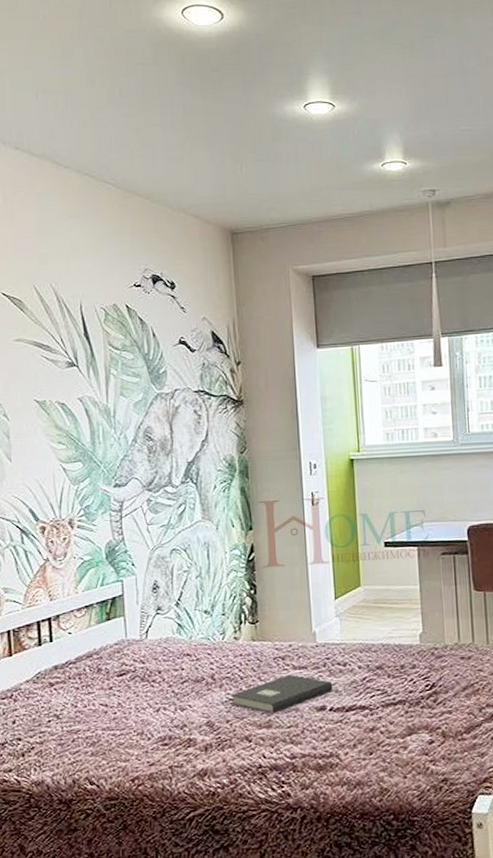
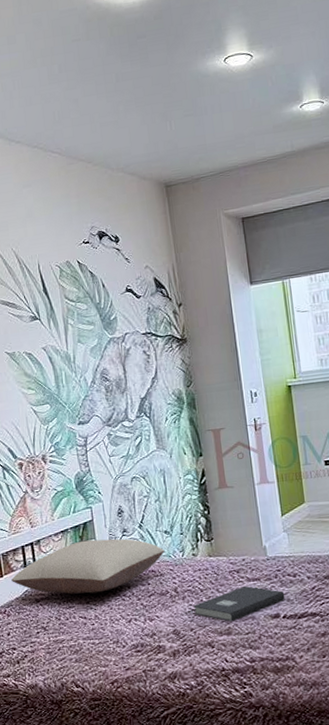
pillow: none [21,617,204,678] -> present [10,538,165,594]

